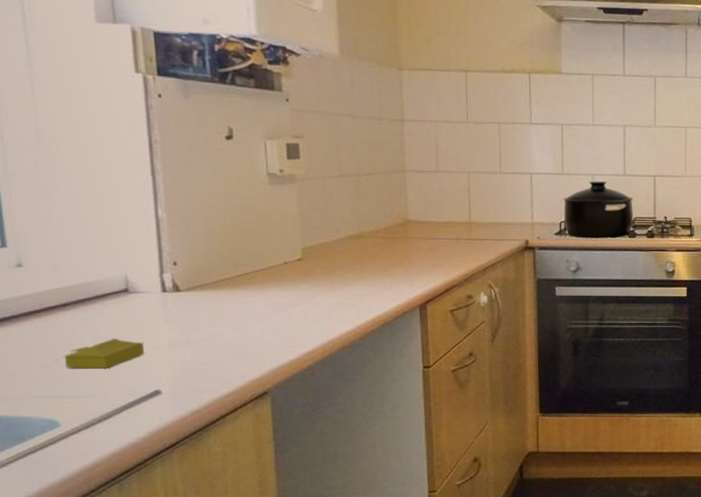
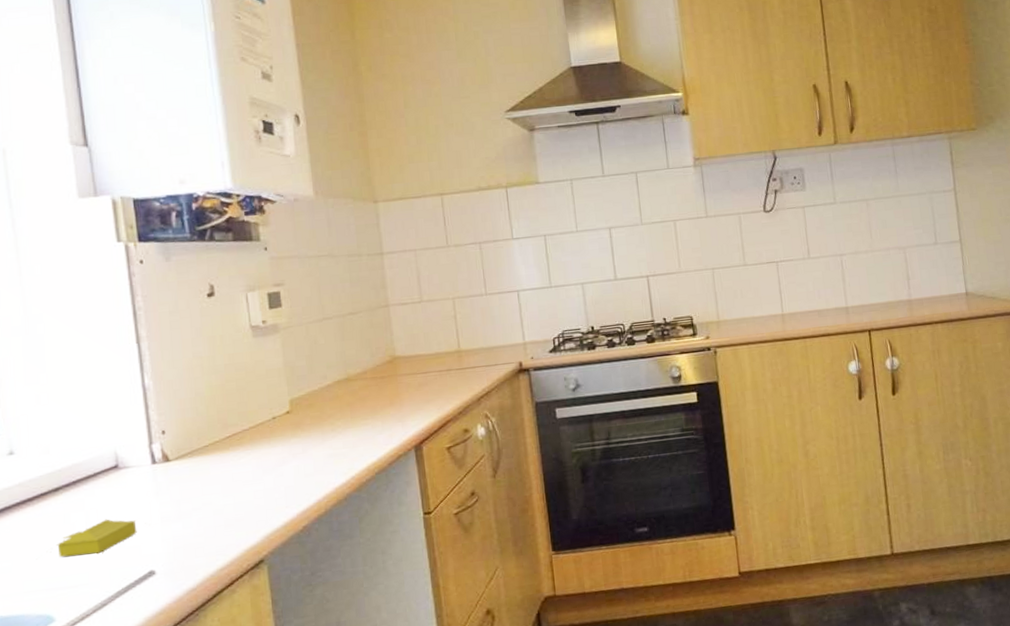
saucepan: present [563,180,633,238] -> none [554,288,631,352]

